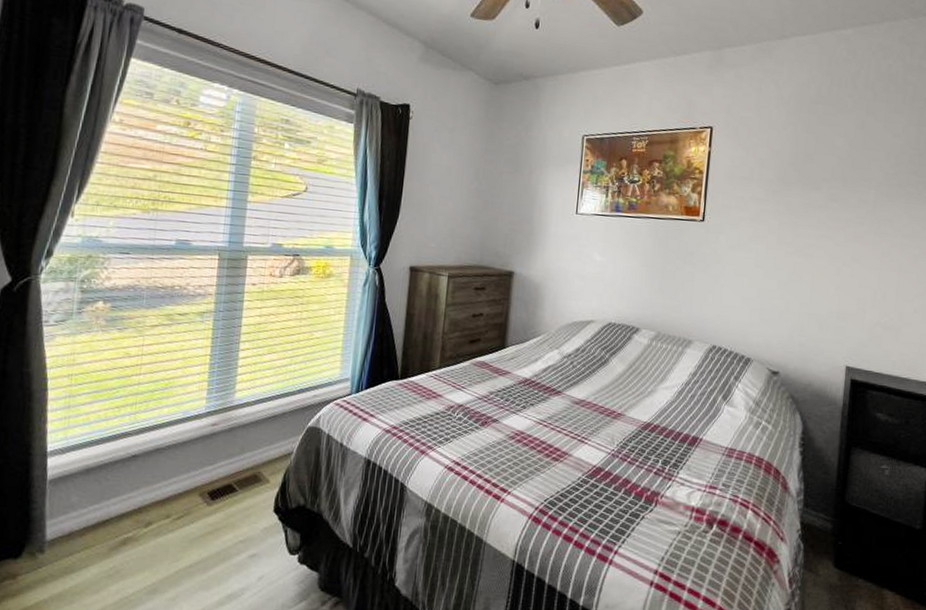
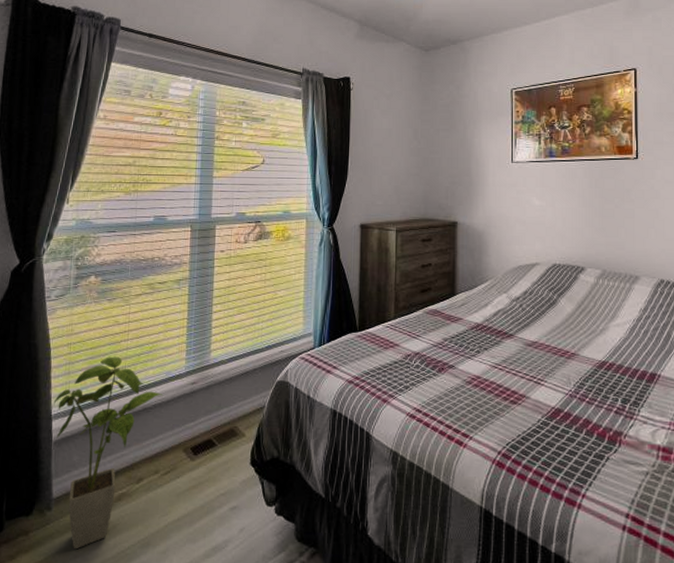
house plant: none [48,391,179,595] -> present [52,356,163,550]

